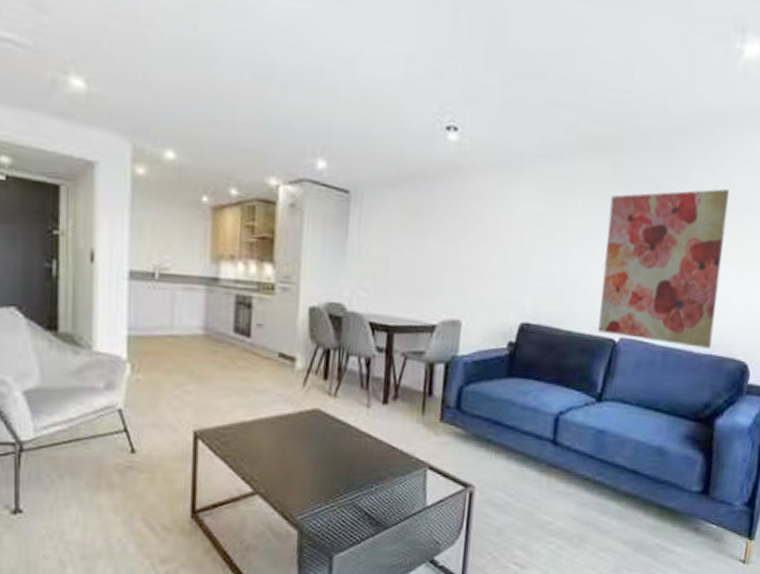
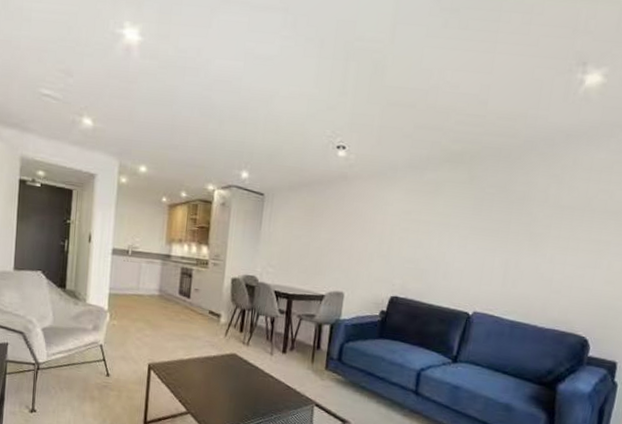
wall art: present [598,189,729,349] -> none [454,192,571,324]

